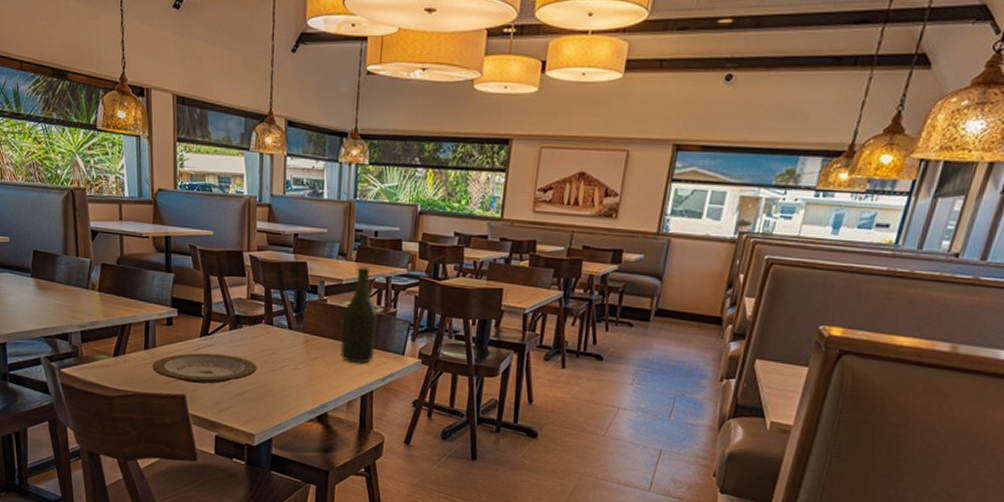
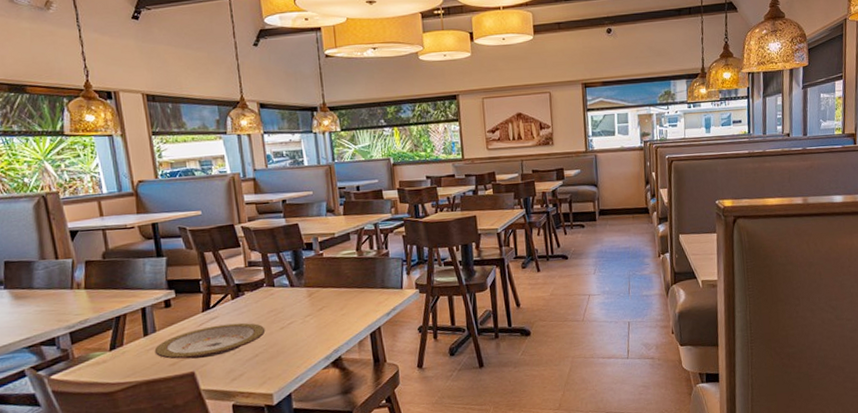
bottle: present [340,266,378,364] -> none [340,218,376,305]

